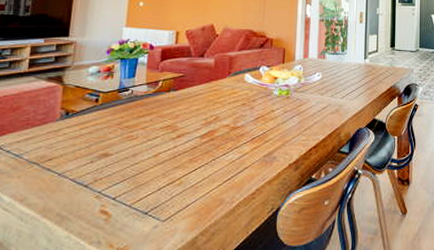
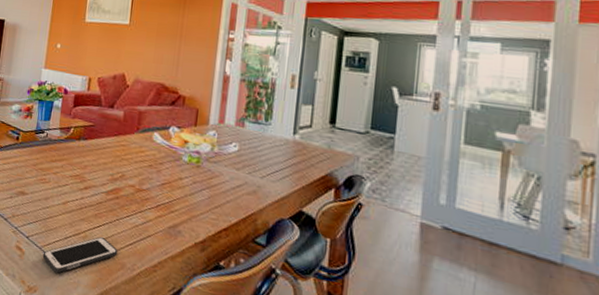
cell phone: none [133,179,216,226] -> present [42,236,118,273]

